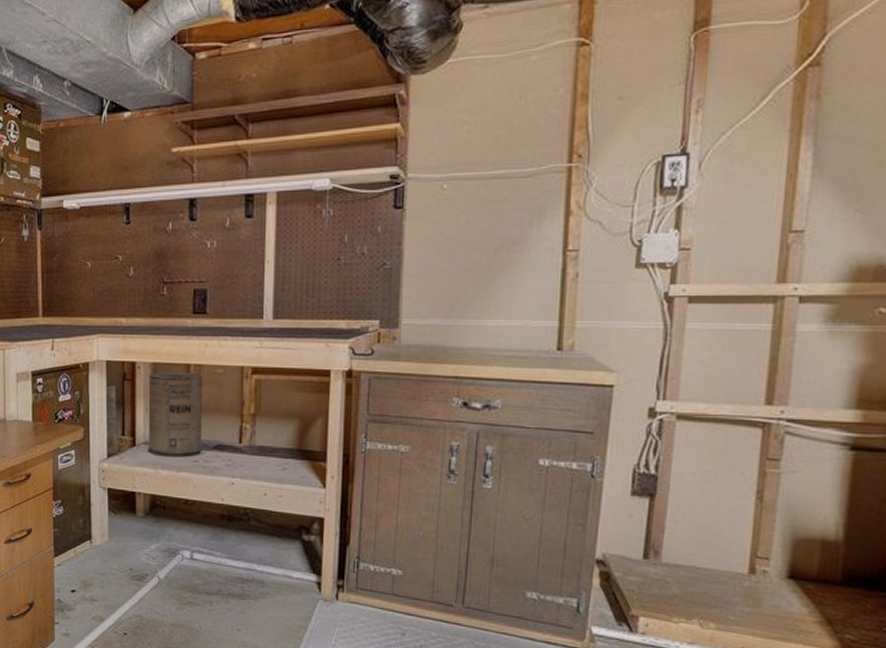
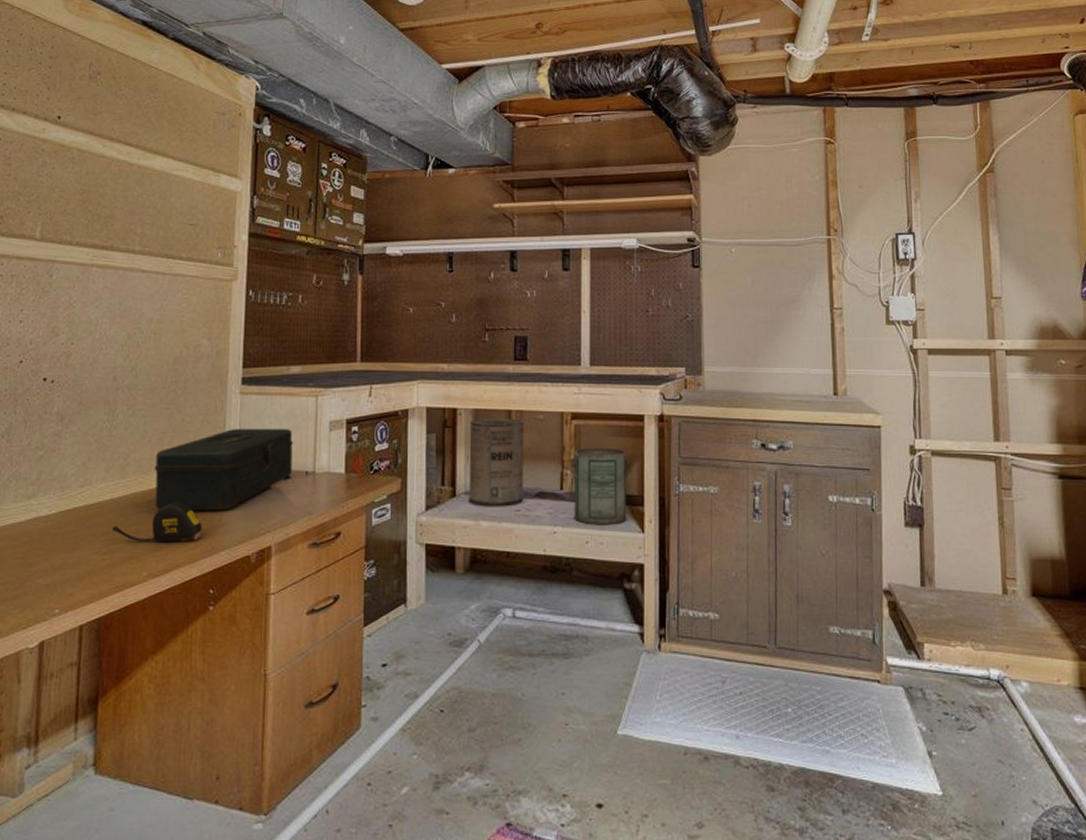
paint can: none [250,402,315,479] -> present [570,448,632,525]

